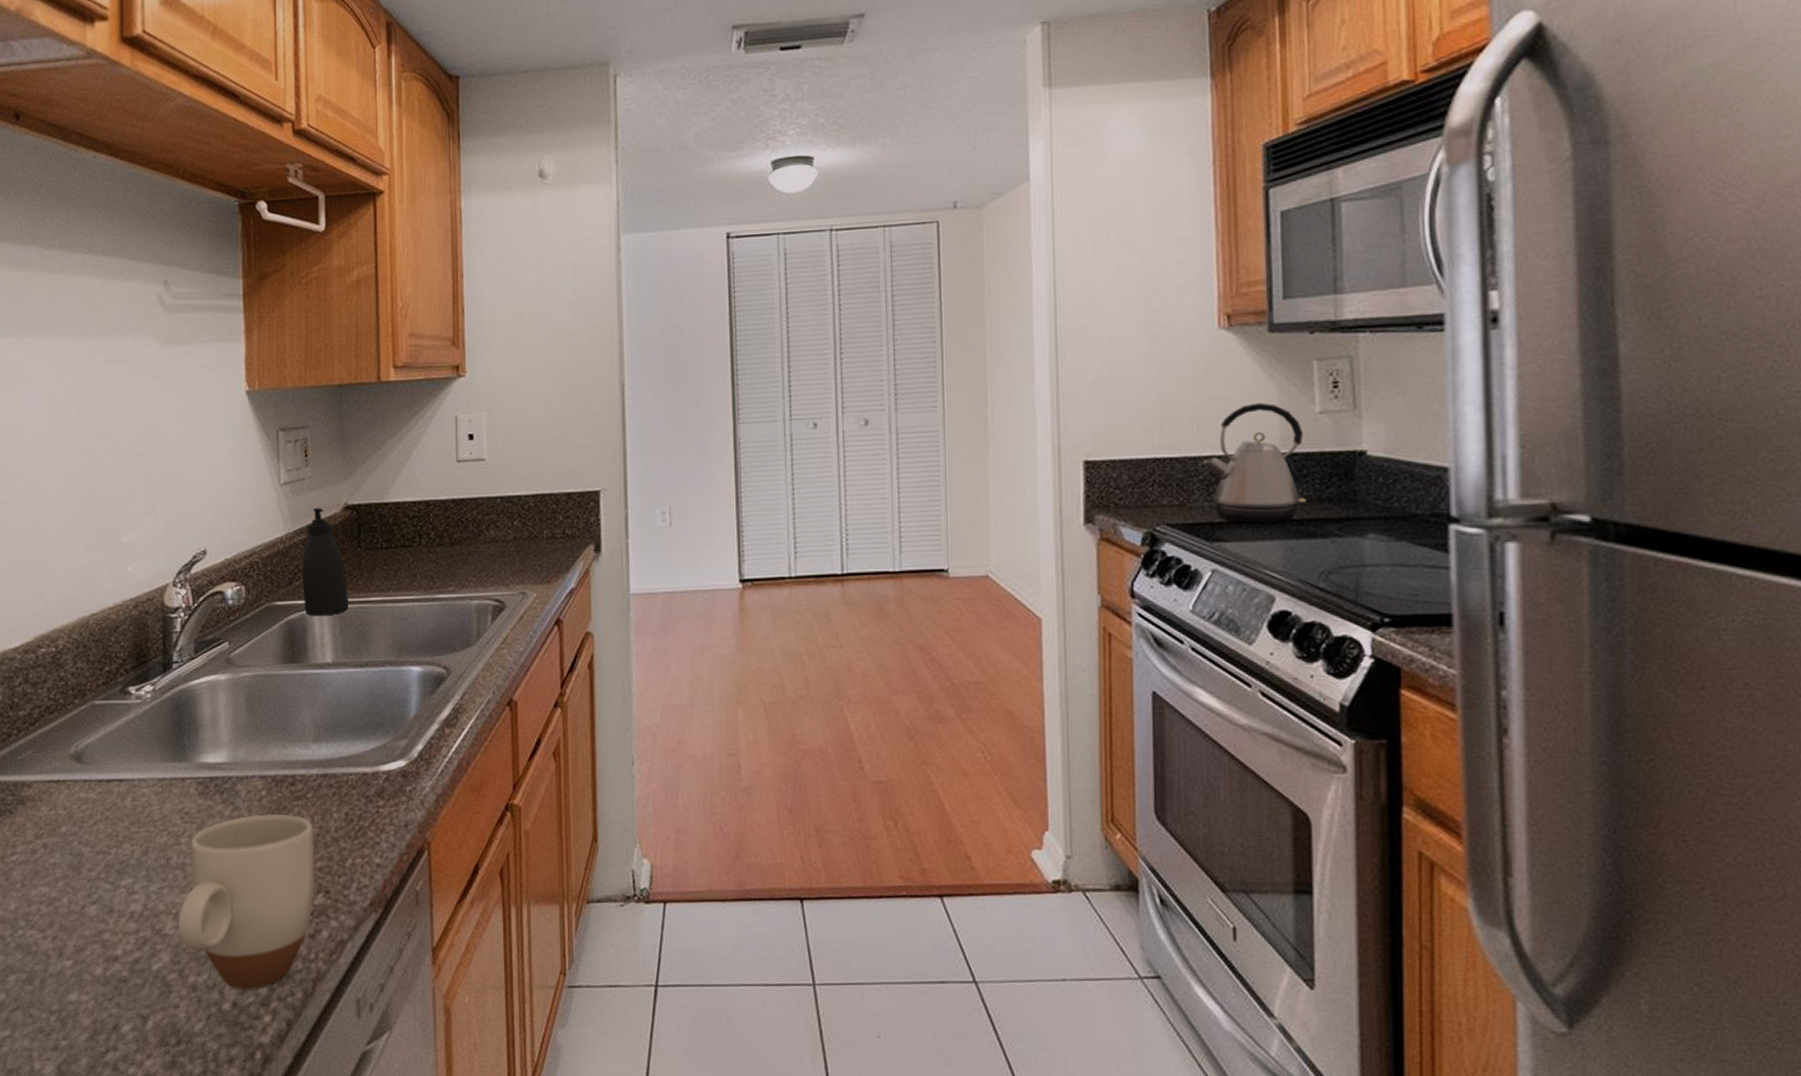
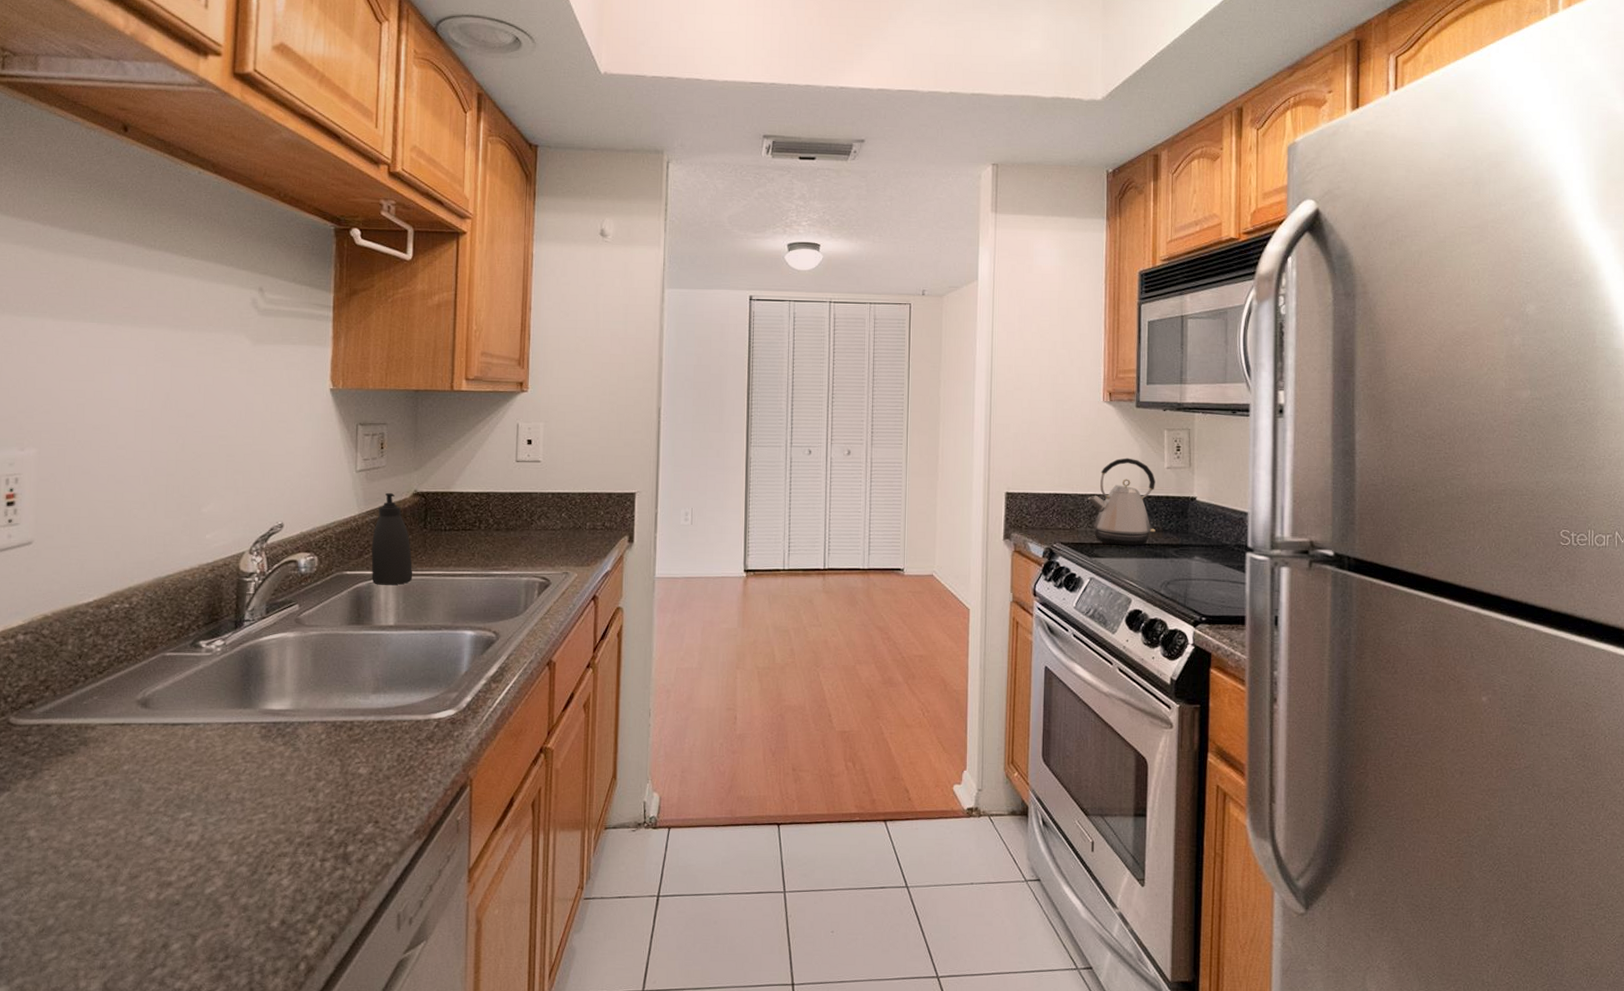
mug: present [177,814,315,990] -> none [232,755,368,909]

